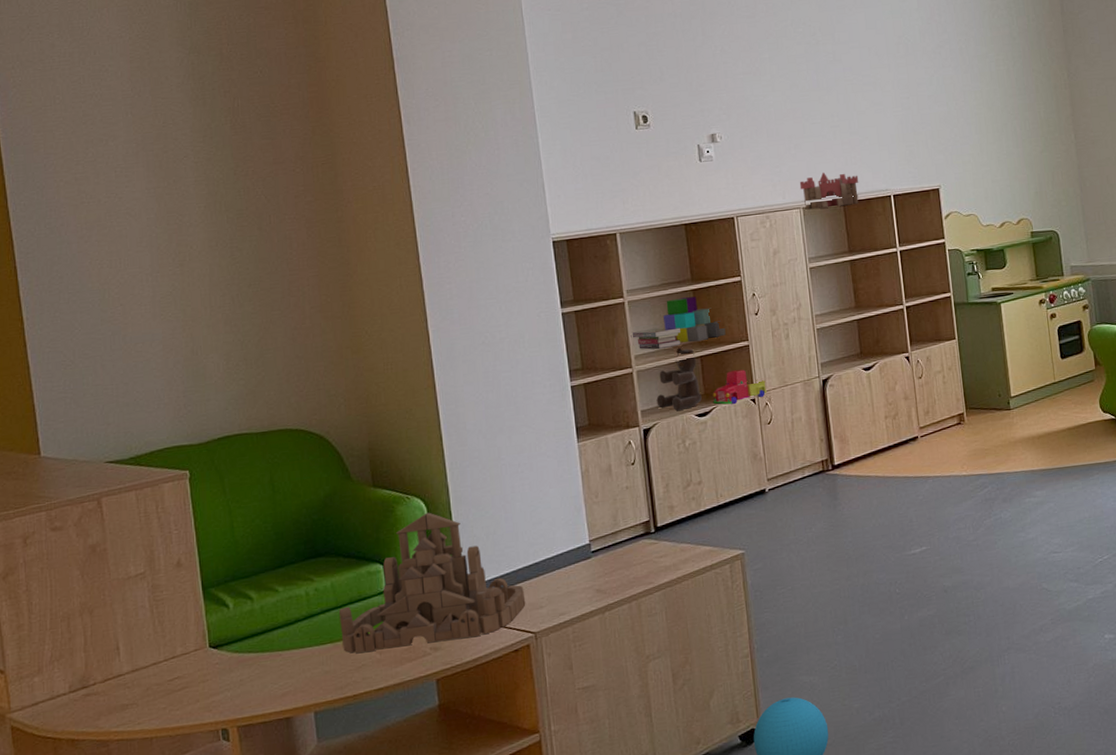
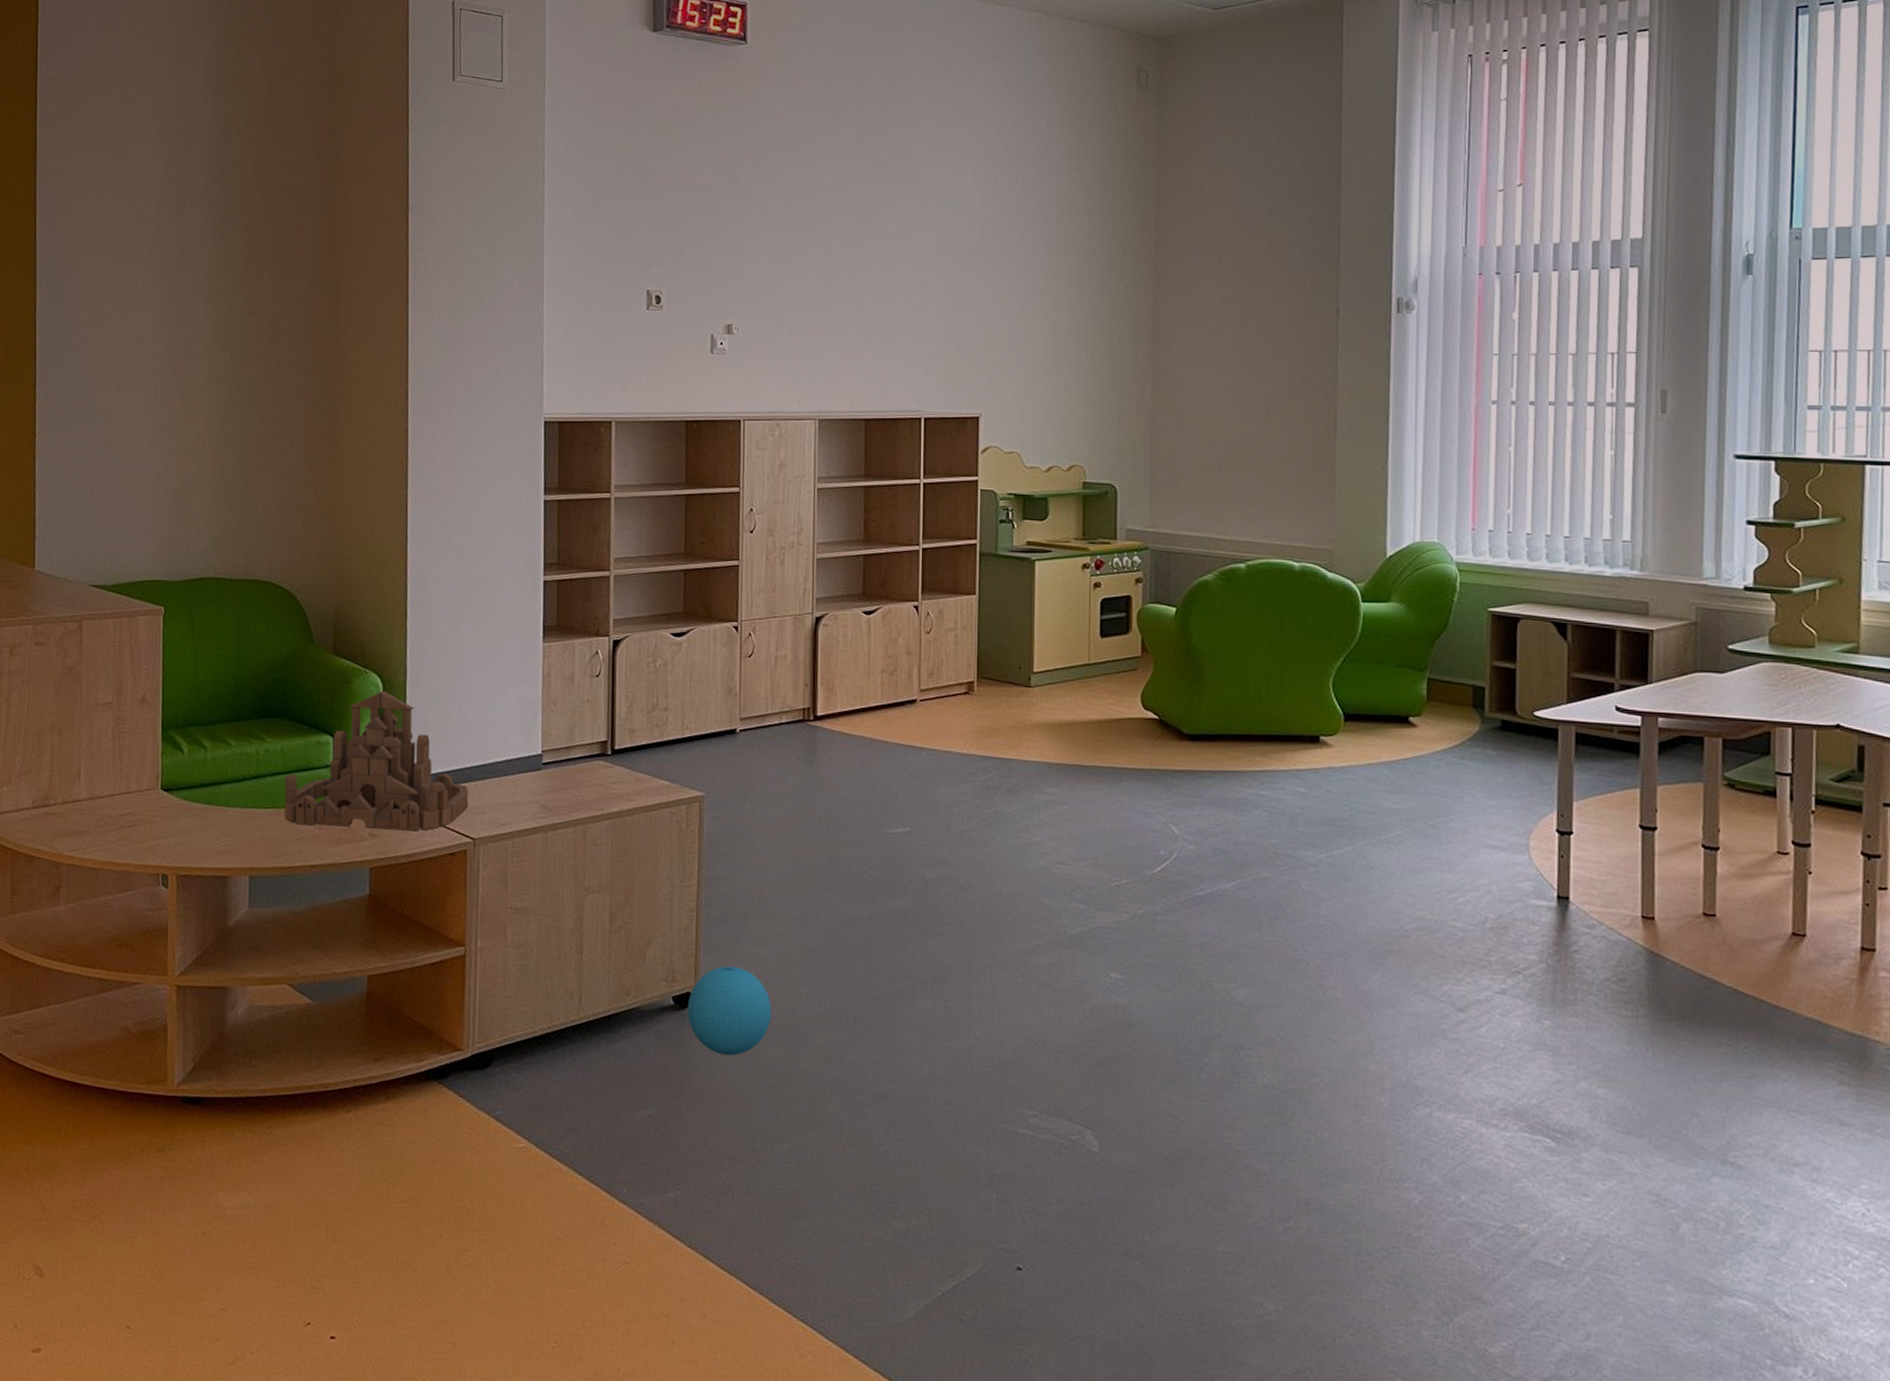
books: present [630,327,681,350] -> none [613,531,666,556]
teddy bear: present [656,348,702,411] -> none [631,557,680,626]
toy blocks: present [663,296,726,343] -> none [650,502,715,553]
toy truck: present [712,369,768,405] -> none [691,590,753,629]
toy castle: present [799,173,859,210] -> none [818,382,887,423]

